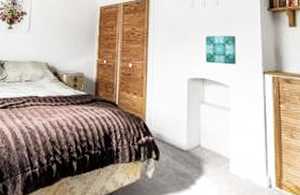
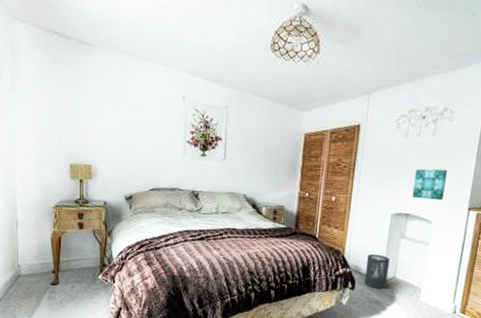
trash can: none [169,120,193,159] -> present [364,253,390,289]

